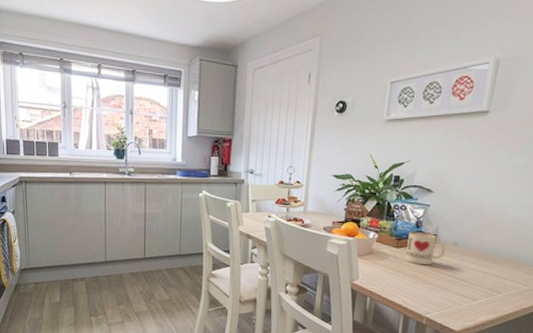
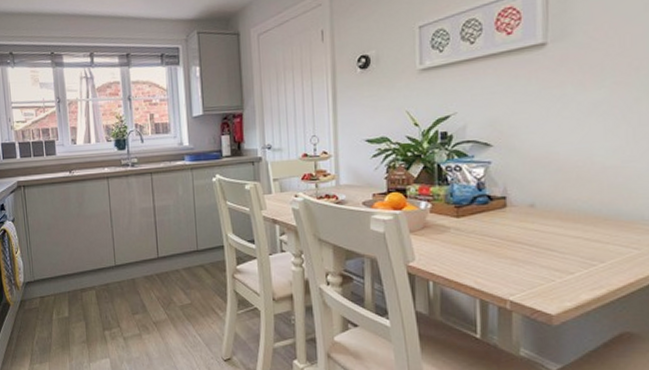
mug: present [405,232,446,266] -> none [469,195,521,236]

